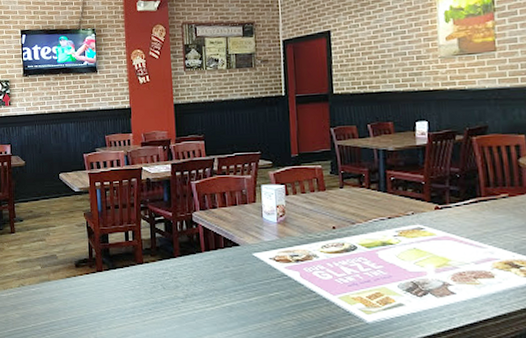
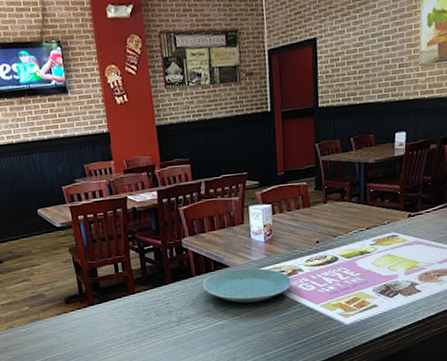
plate: none [211,249,307,286] -> present [203,267,292,303]

